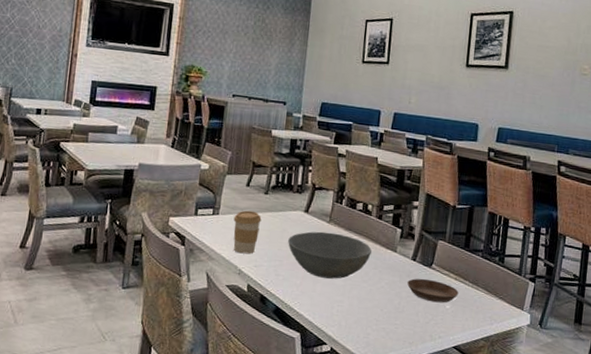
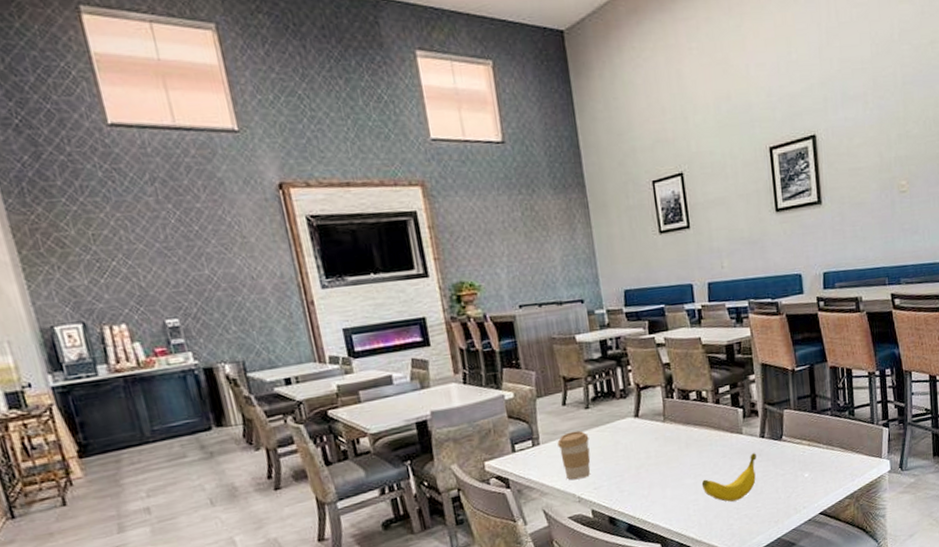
bowl: present [288,231,372,279] -> none [624,430,716,482]
banana: none [349,272,405,313] -> present [701,453,756,502]
saucer: present [407,278,459,303] -> none [760,452,815,475]

